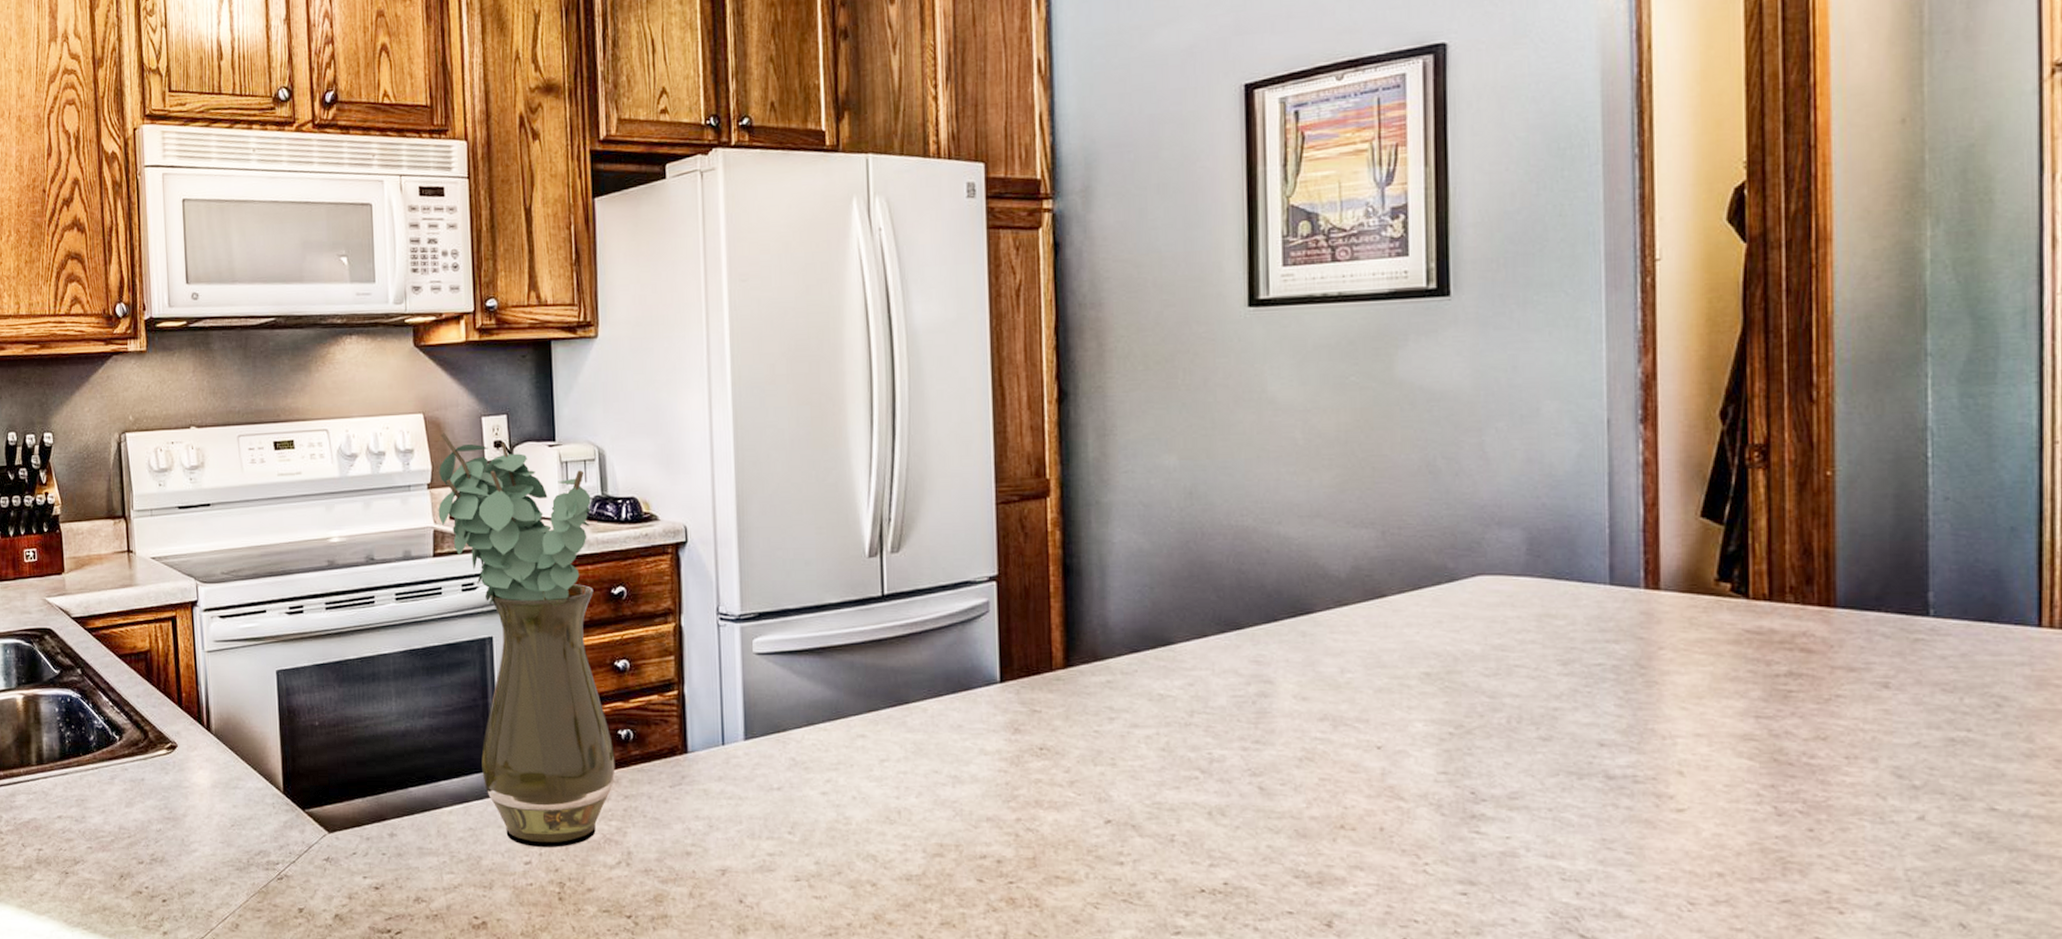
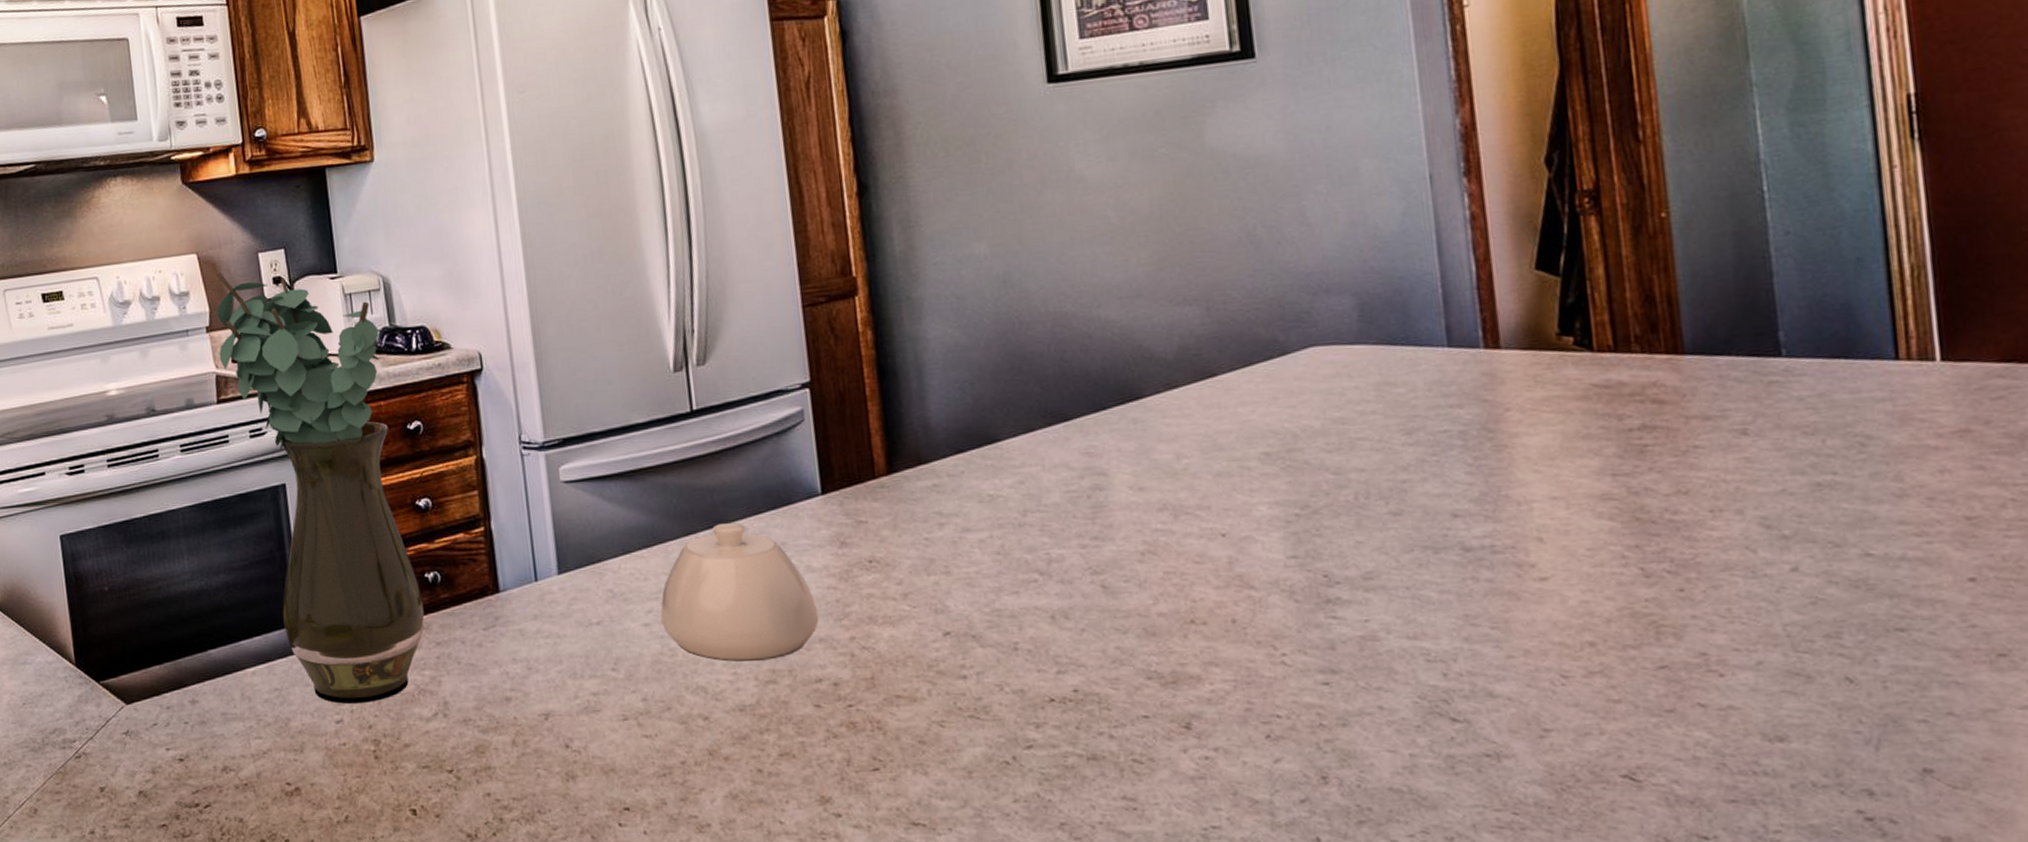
sugar bowl: none [838,702,987,834] -> present [660,522,819,662]

